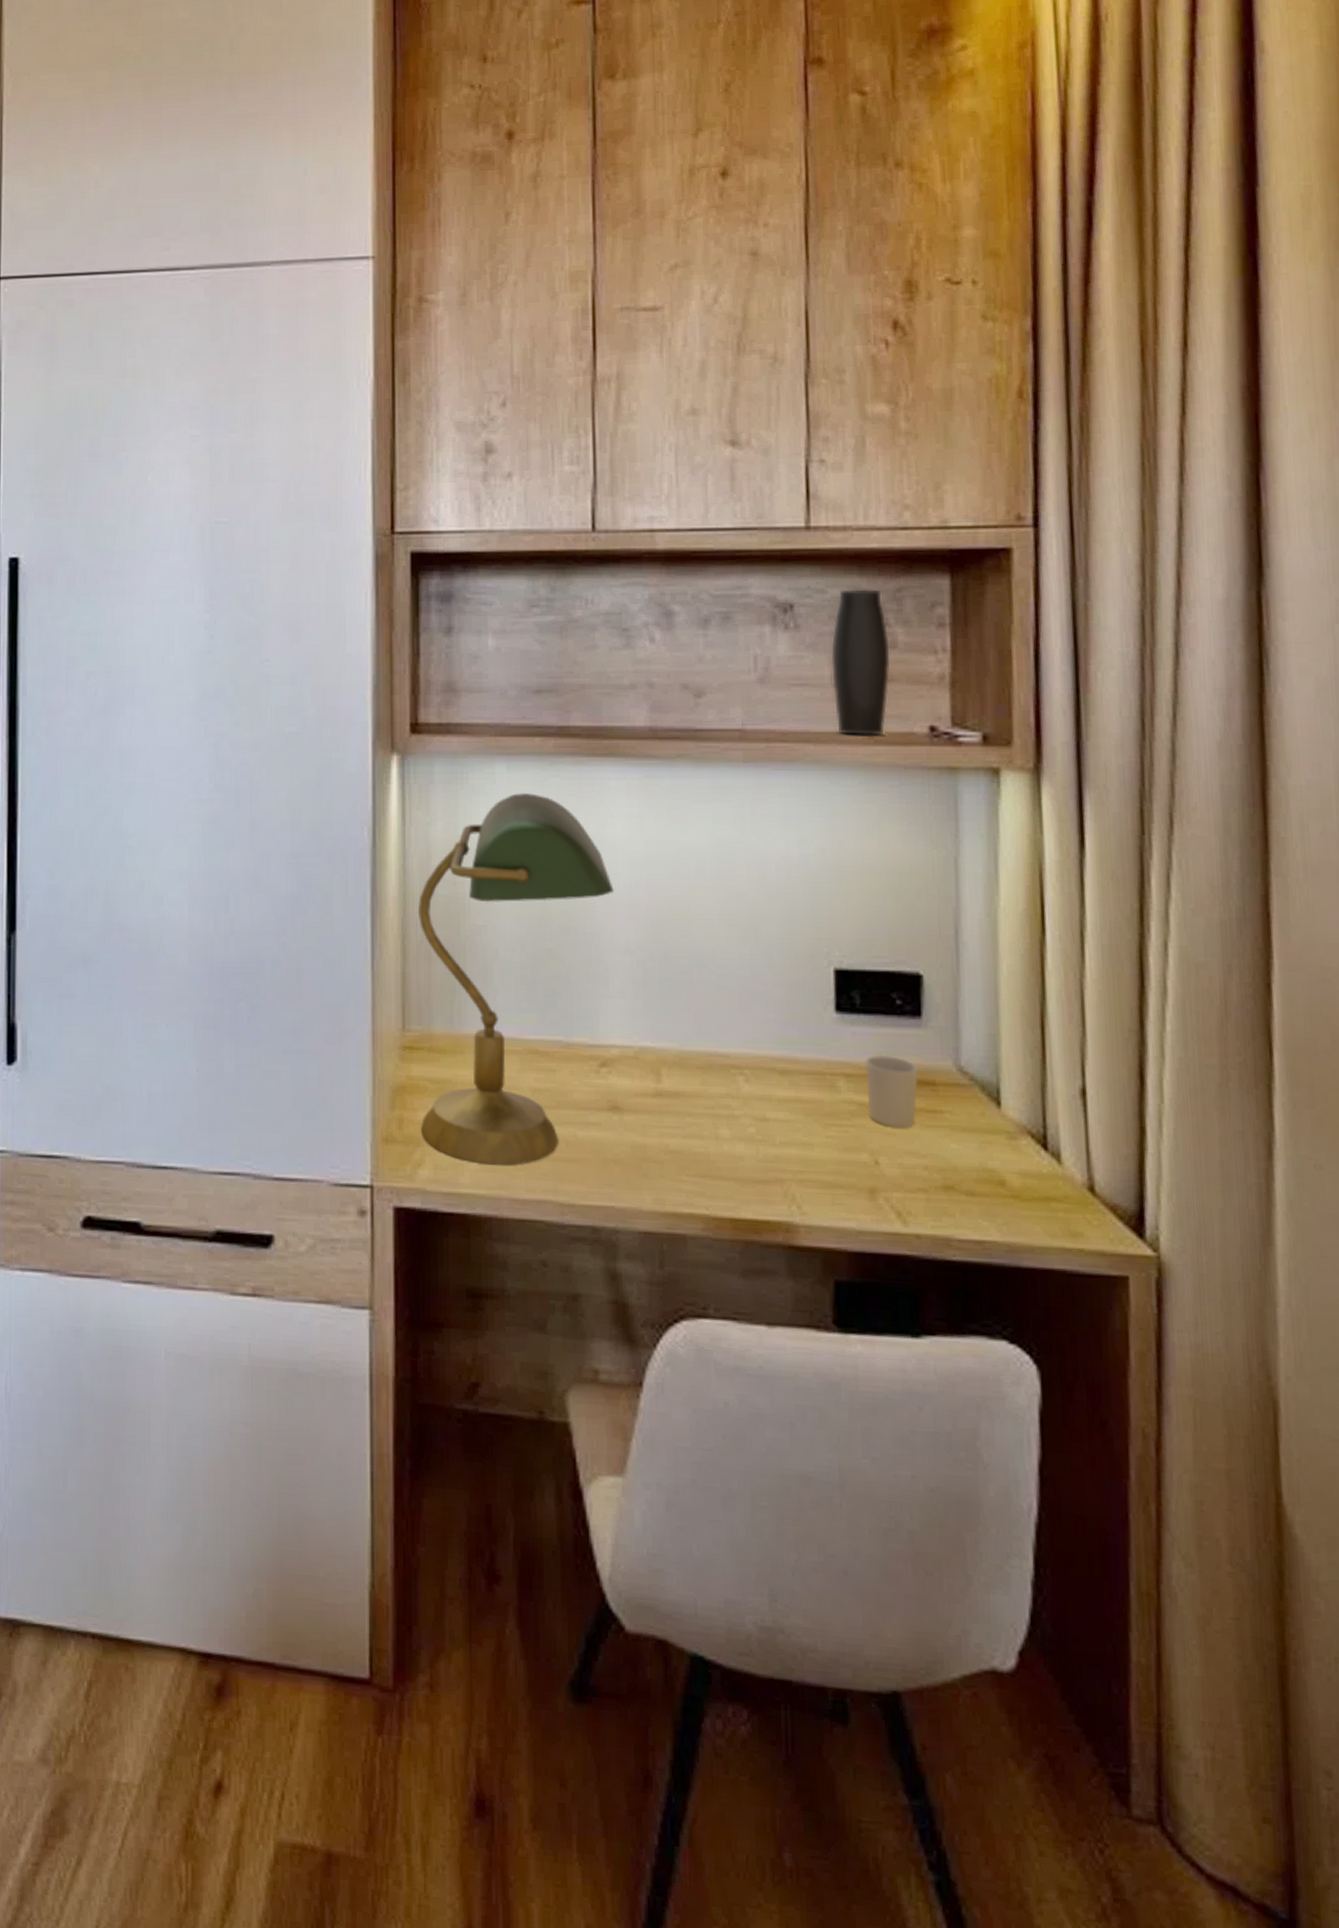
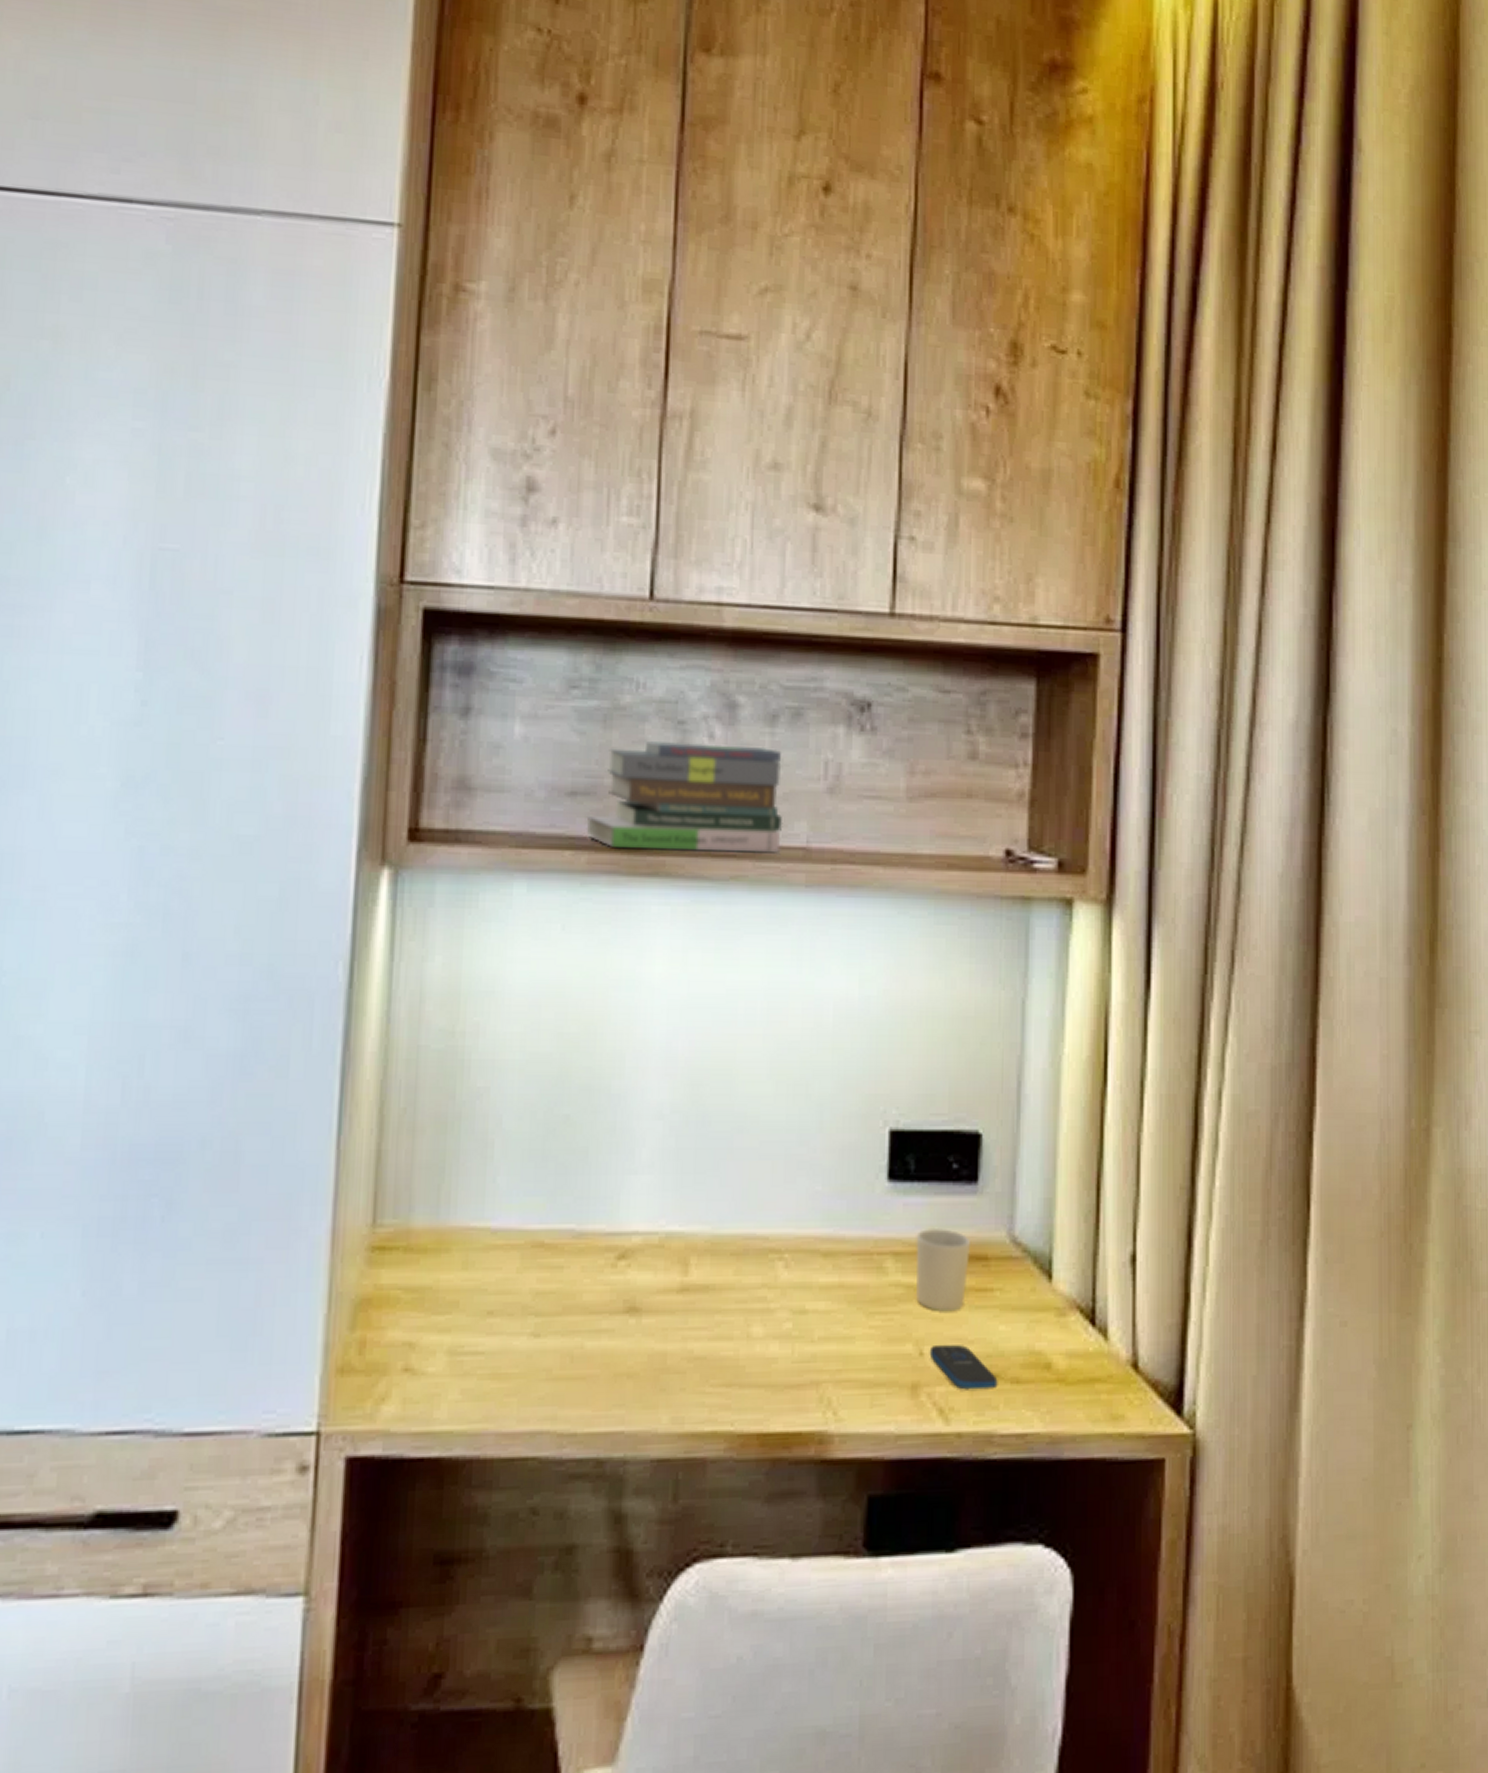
desk lamp: present [417,792,614,1165] -> none [387,919,648,1392]
books: none [551,646,720,734] -> present [585,741,783,852]
vase: present [831,589,890,736] -> none [907,689,970,860]
mobile phone: none [884,1156,953,1199] -> present [929,1344,998,1390]

